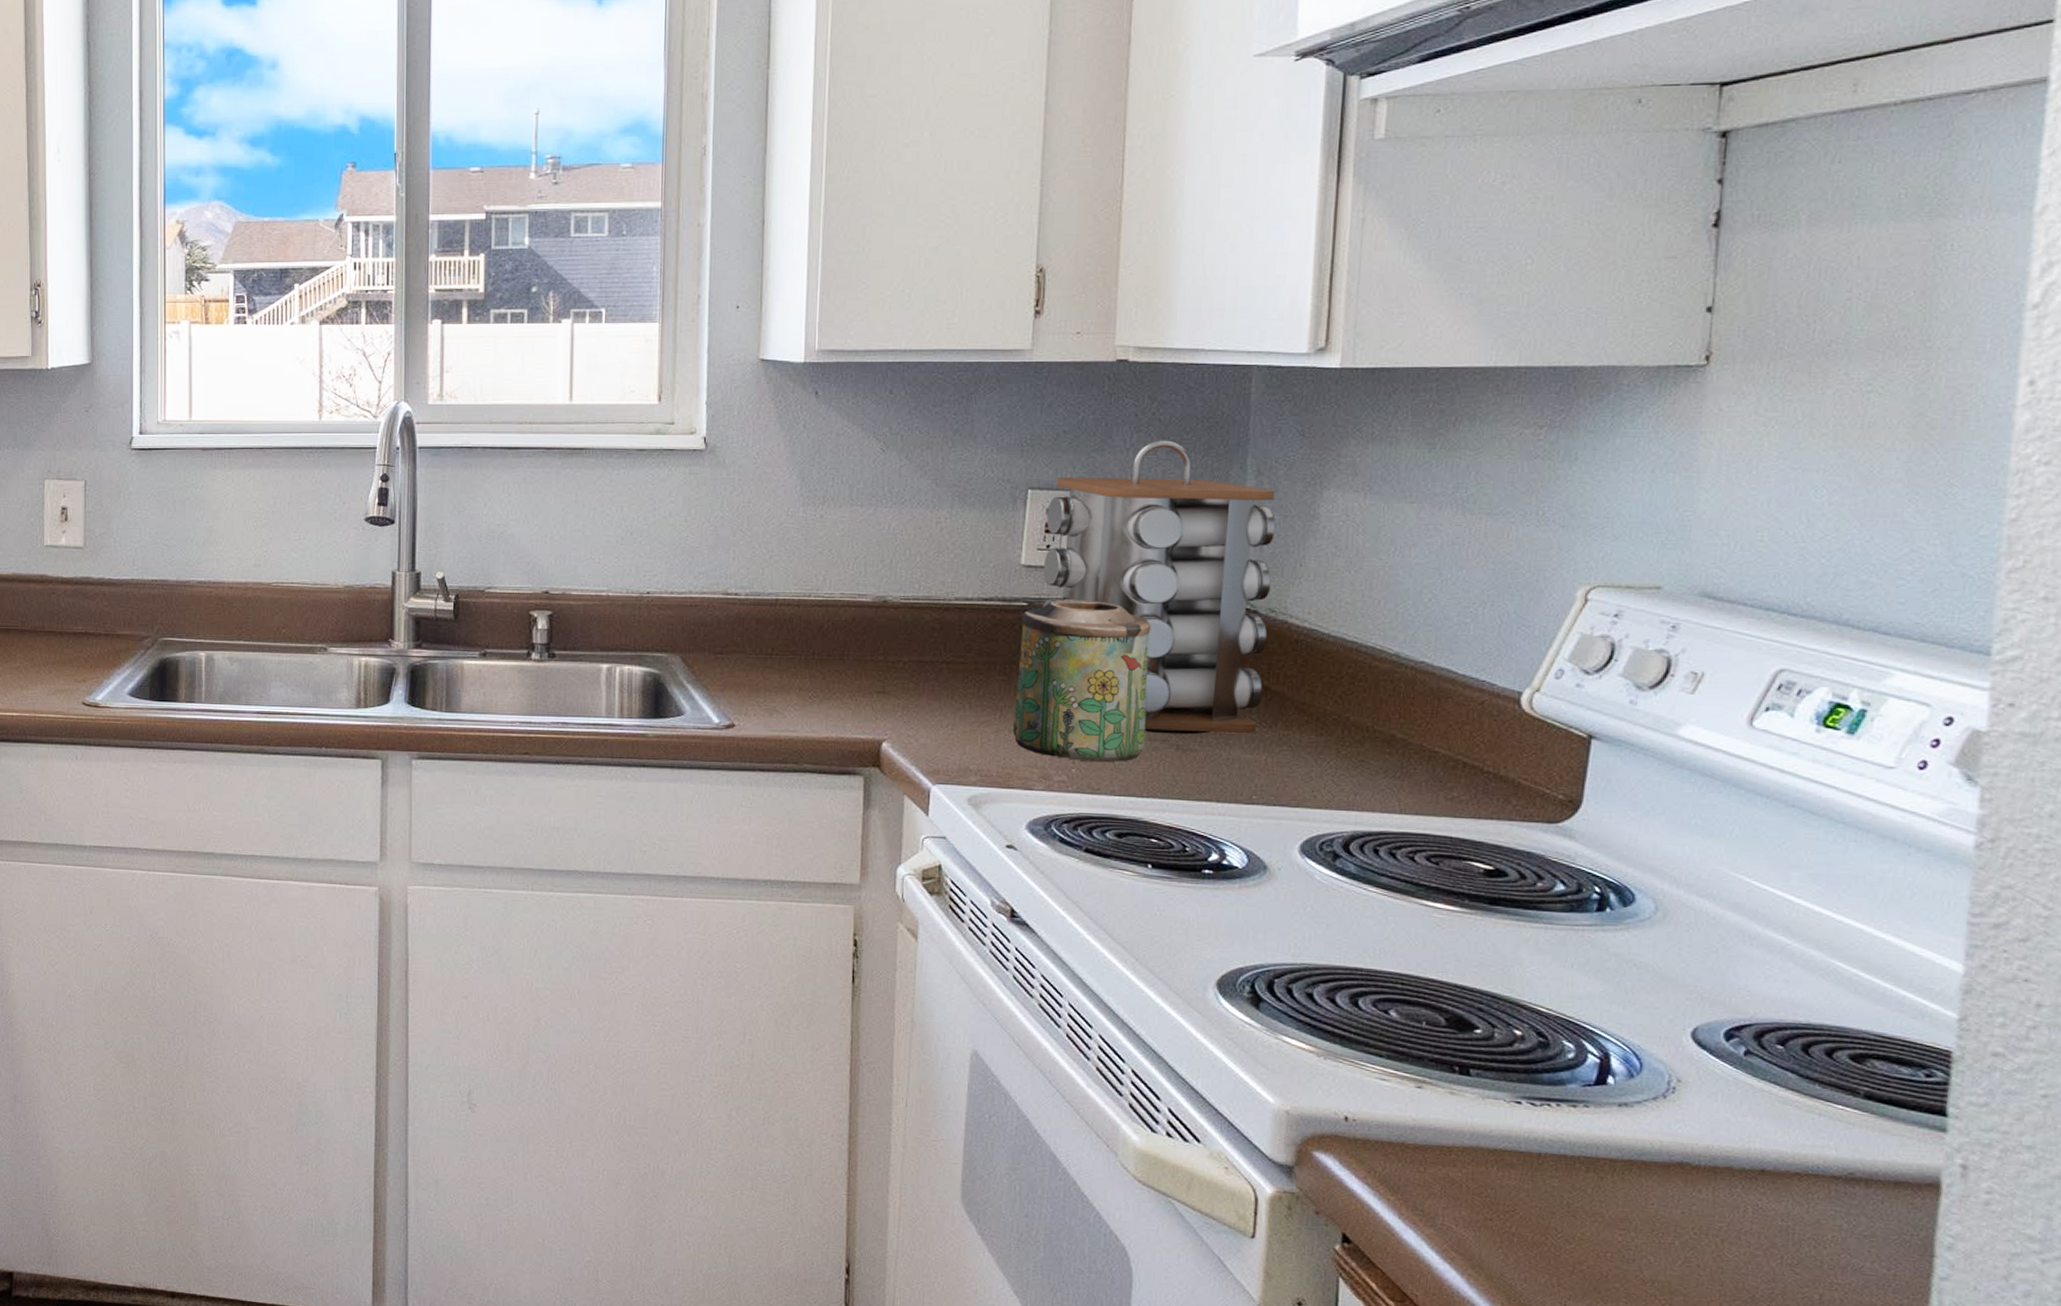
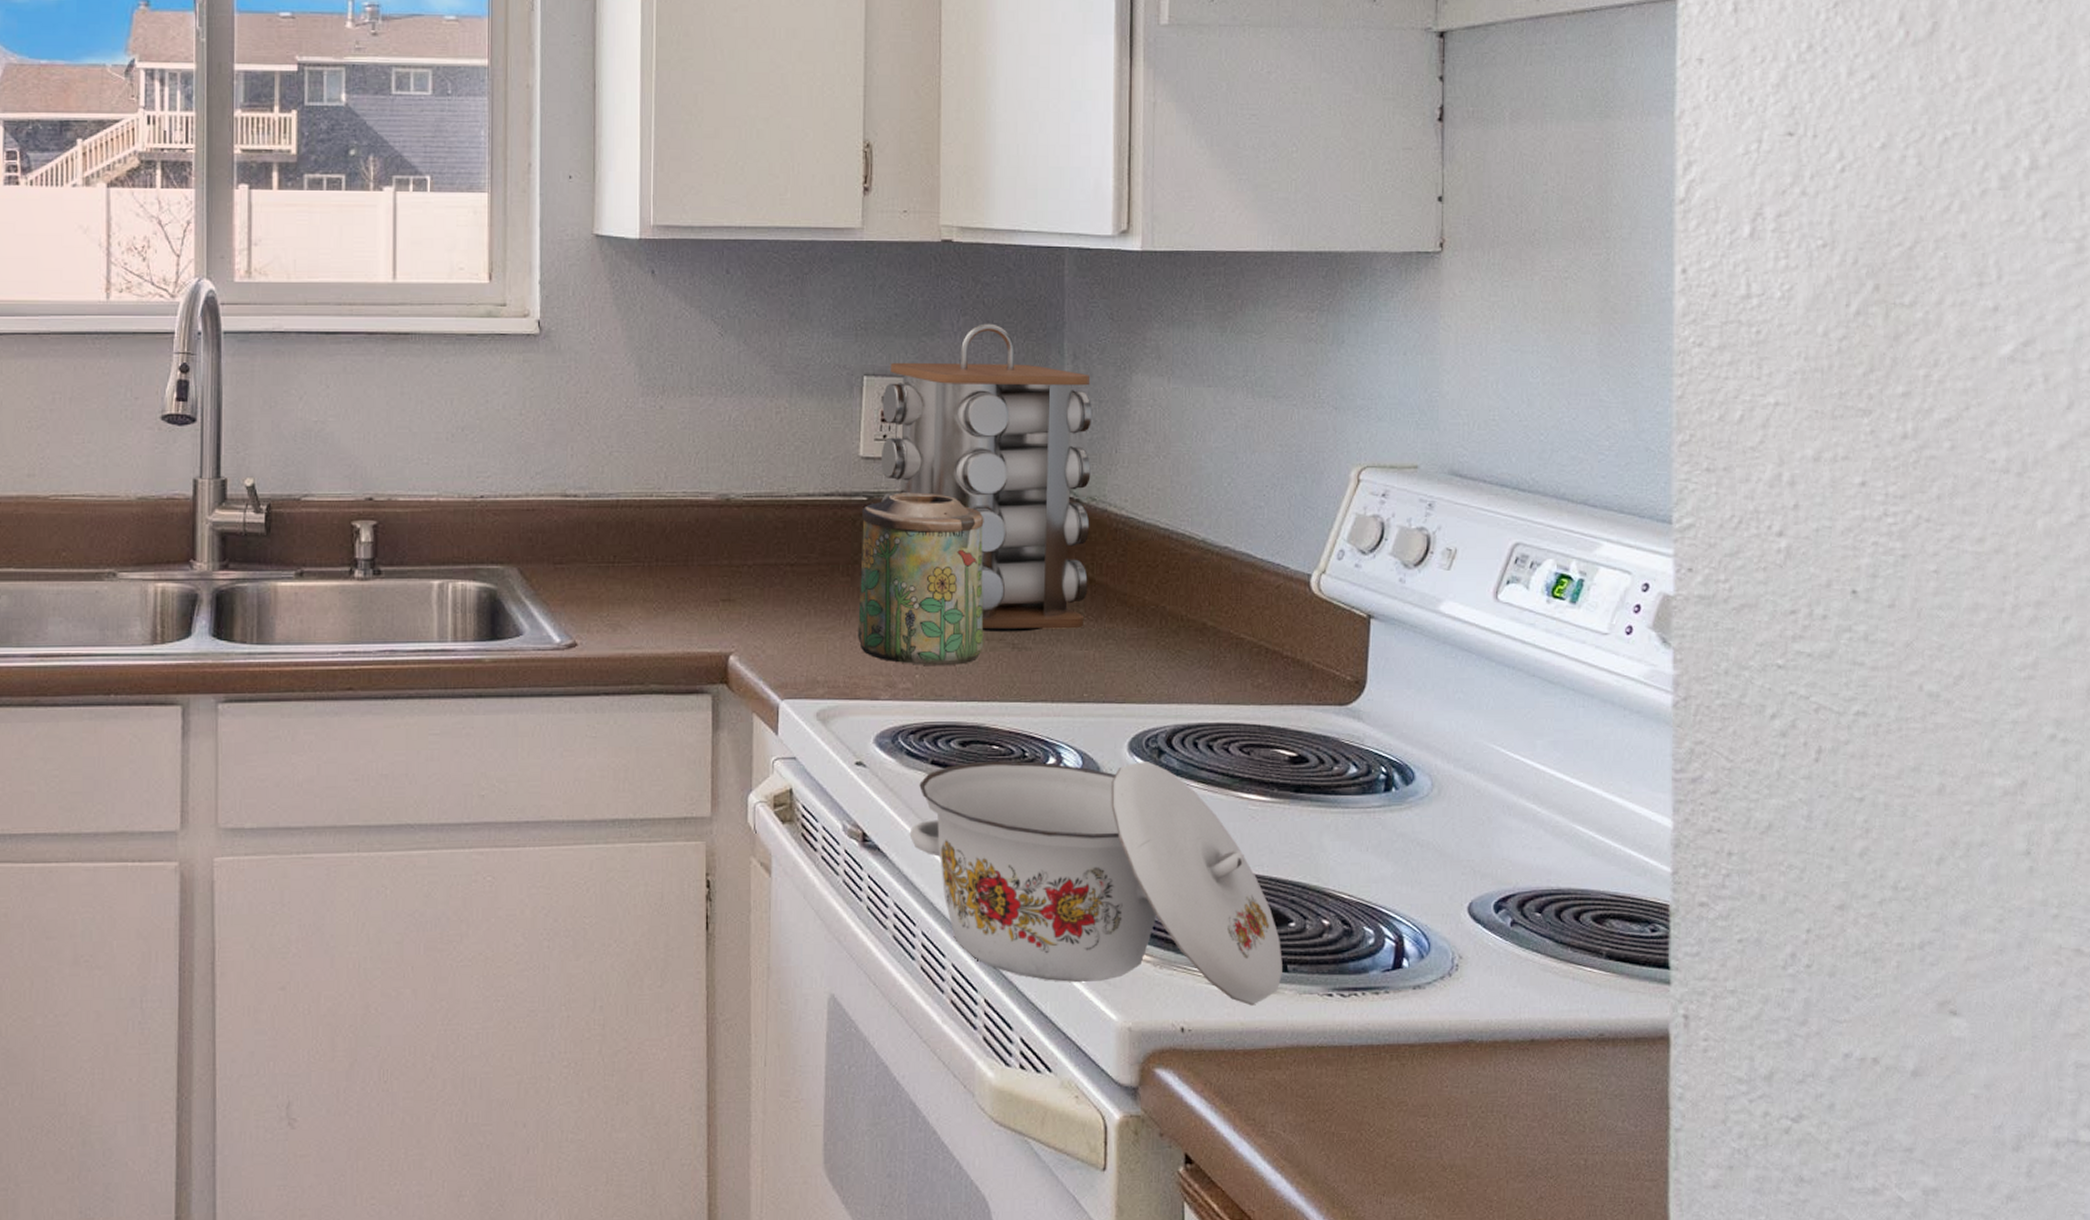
cooking pot: none [1059,853,1465,1104] -> present [909,760,1282,1006]

